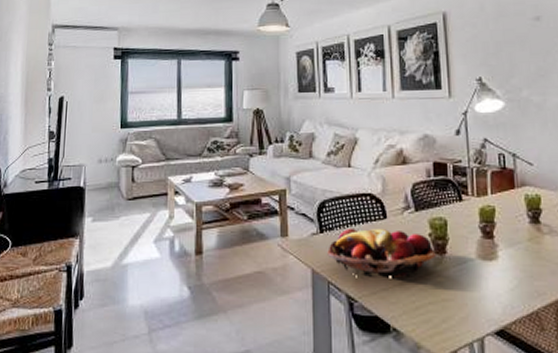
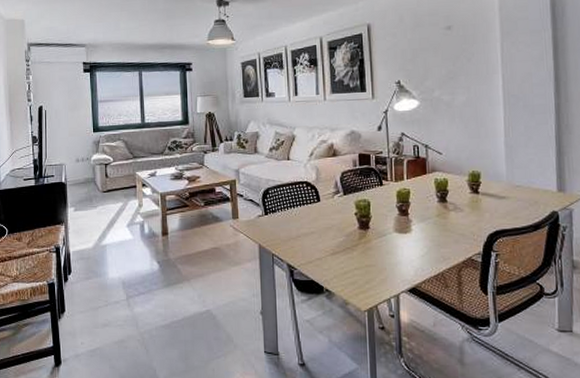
fruit basket: present [327,227,436,277] -> none [271,210,361,249]

